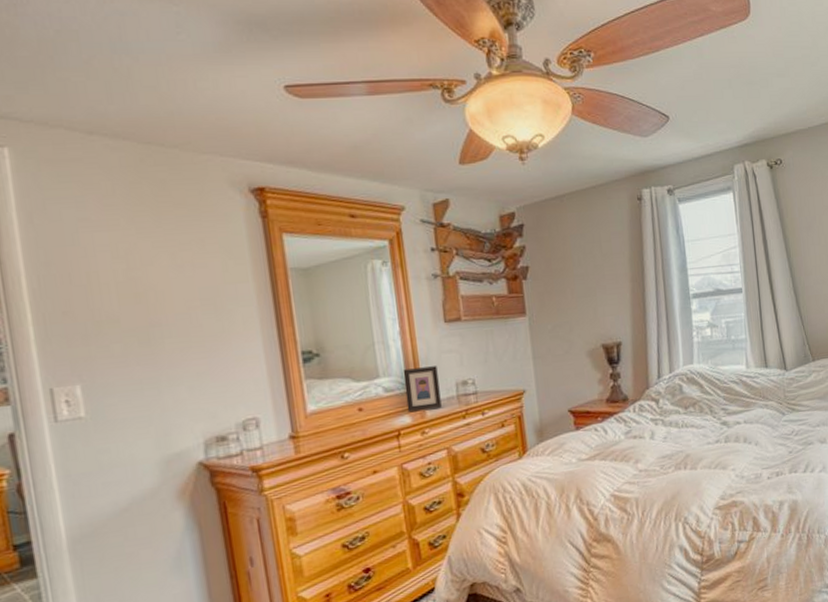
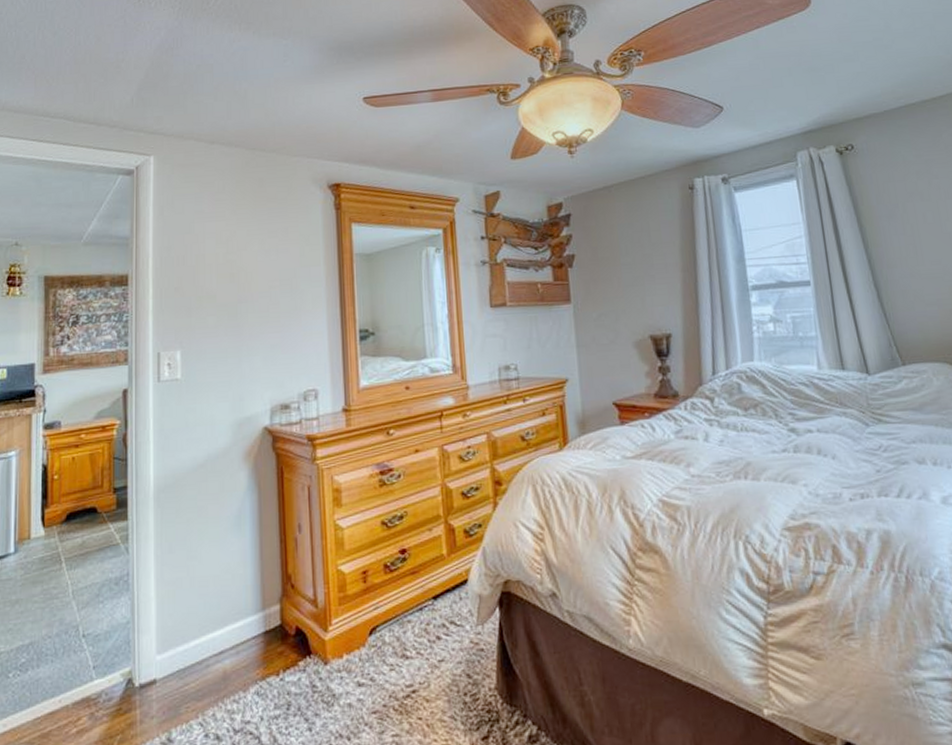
picture frame: present [403,366,442,413] -> none [448,349,484,394]

